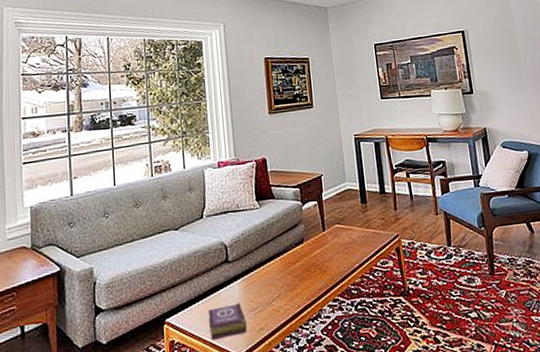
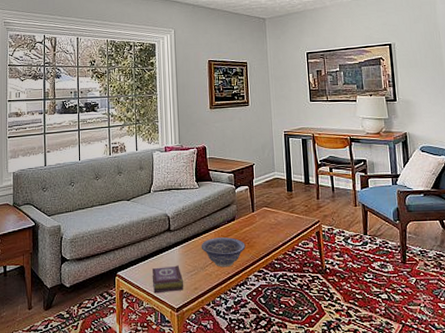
decorative bowl: none [265,263,318,301] -> present [201,237,246,268]

